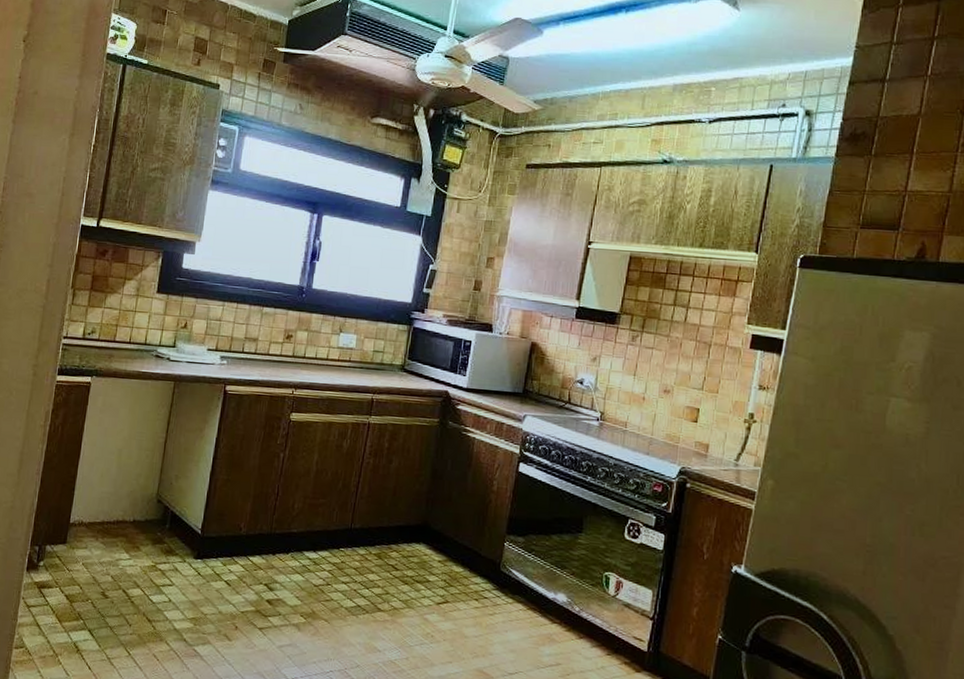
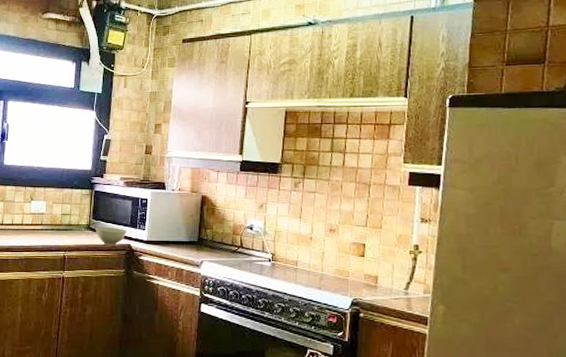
bowl: none [409,368,445,392] -> present [95,226,127,246]

